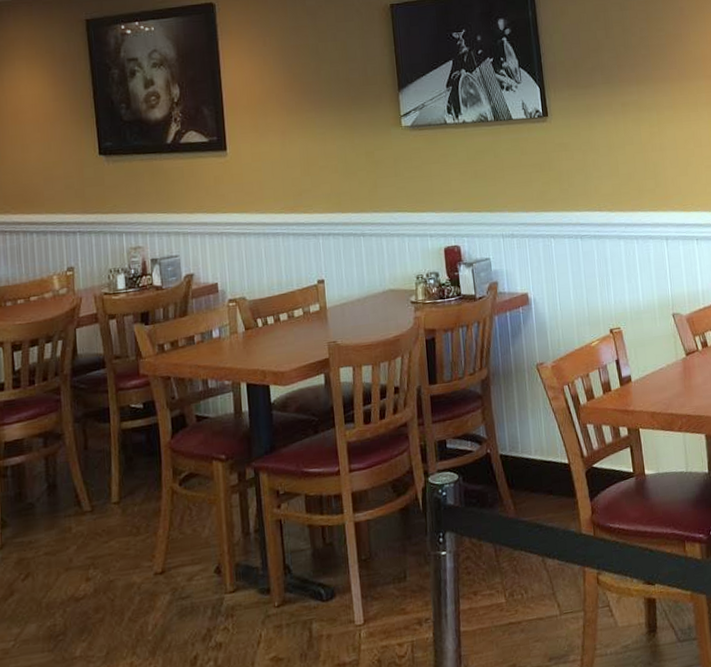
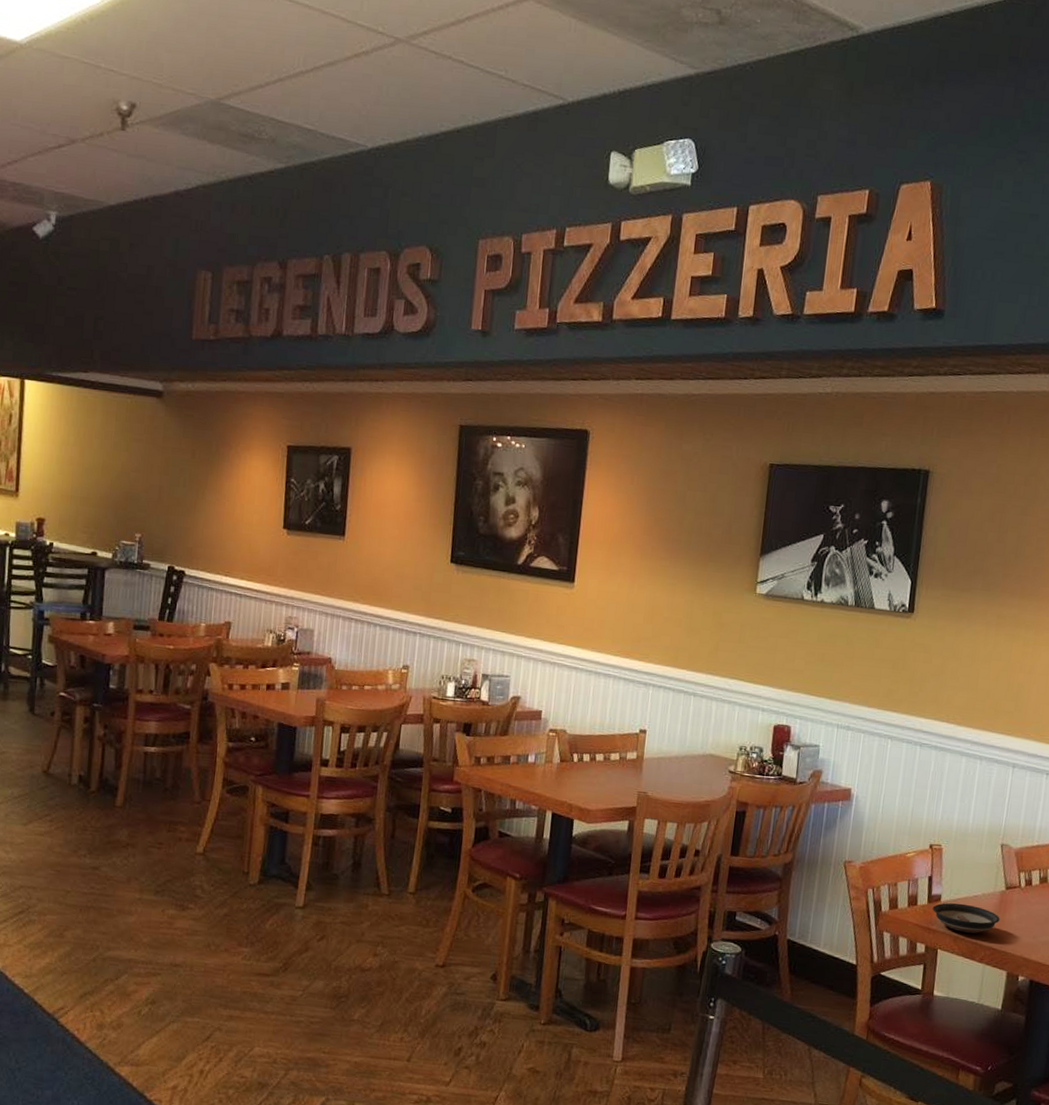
saucer: none [625,378,688,407] -> present [932,902,1000,934]

